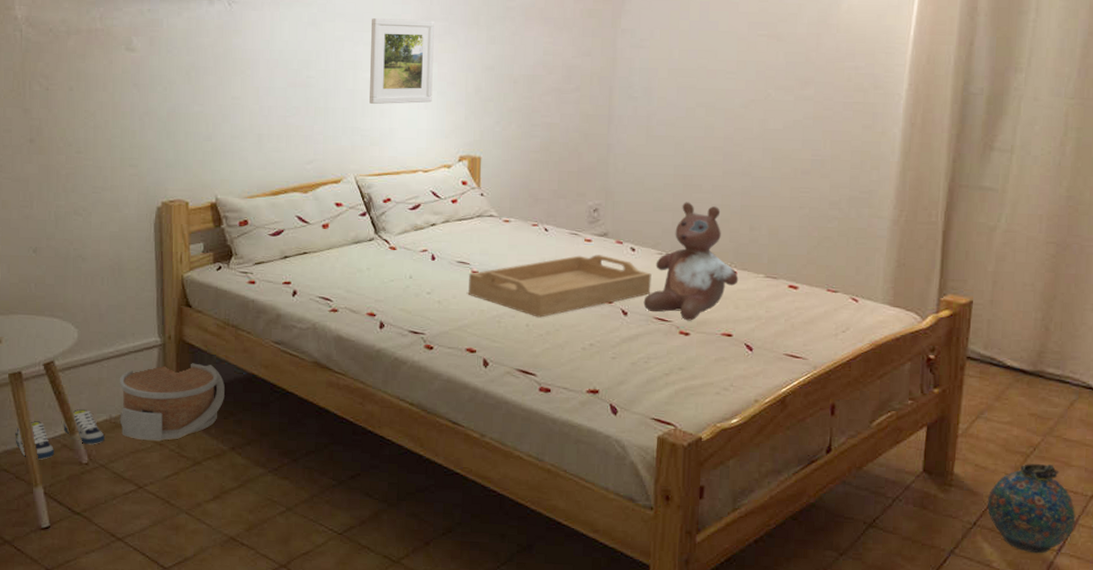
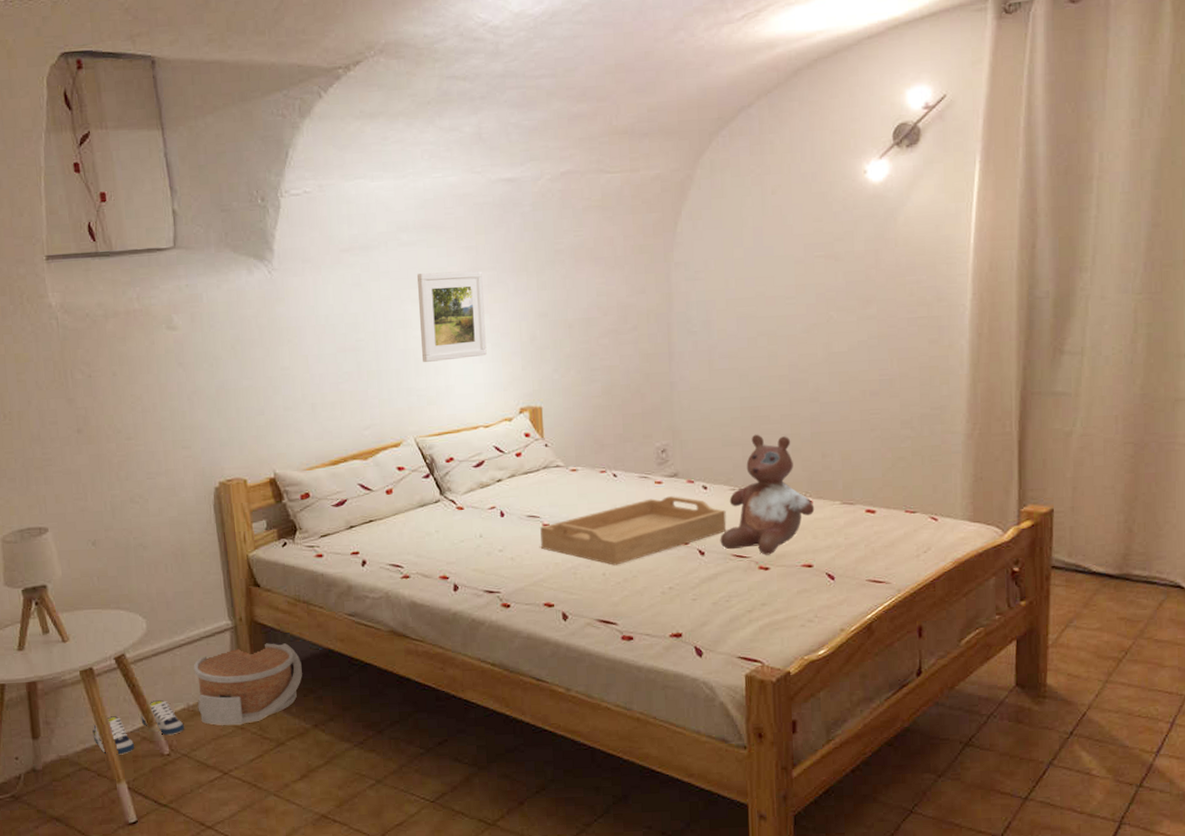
snuff bottle: present [987,464,1076,554] -> none [1082,667,1172,758]

